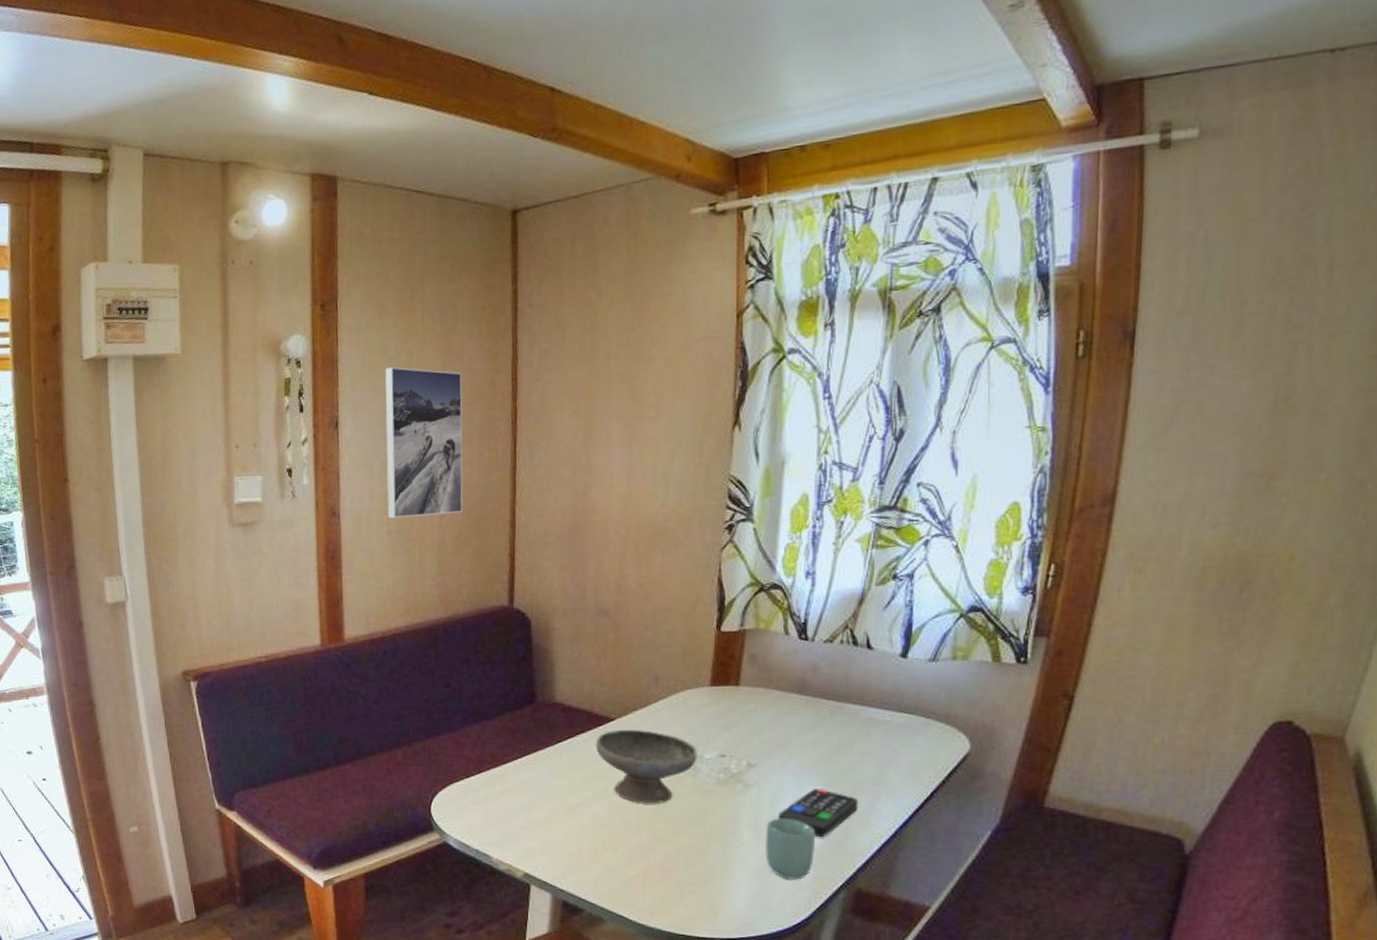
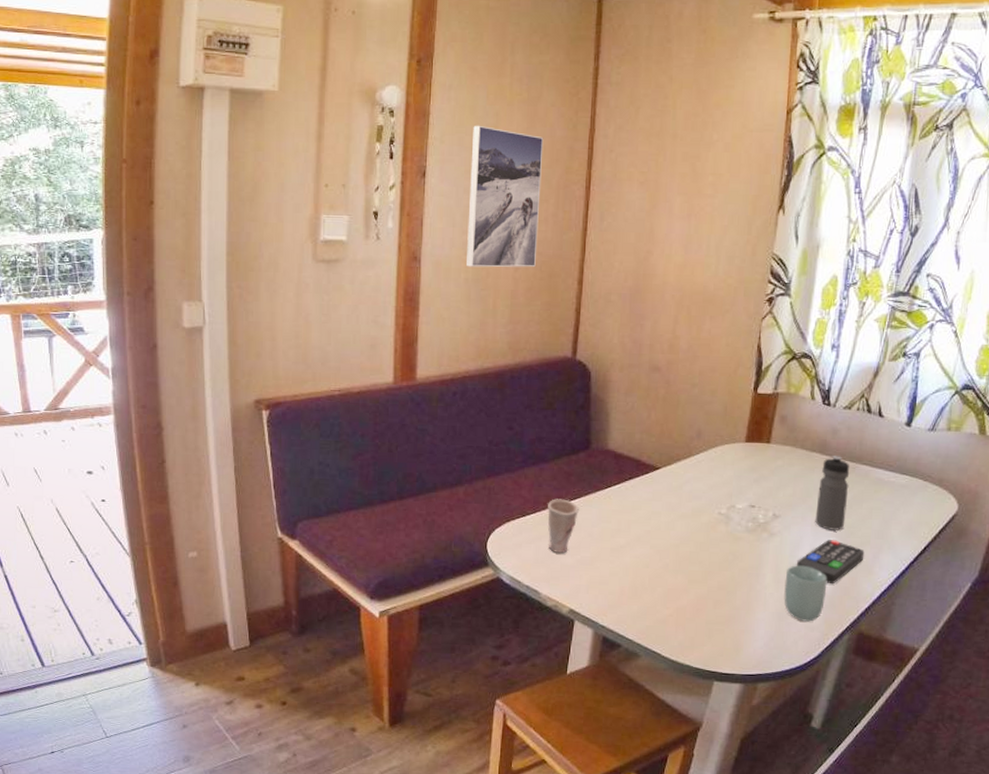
cup: none [493,757,528,815] -> present [547,499,580,554]
bowl: present [595,729,697,803] -> none [641,477,731,548]
water bottle: none [797,695,836,778] -> present [815,456,850,530]

